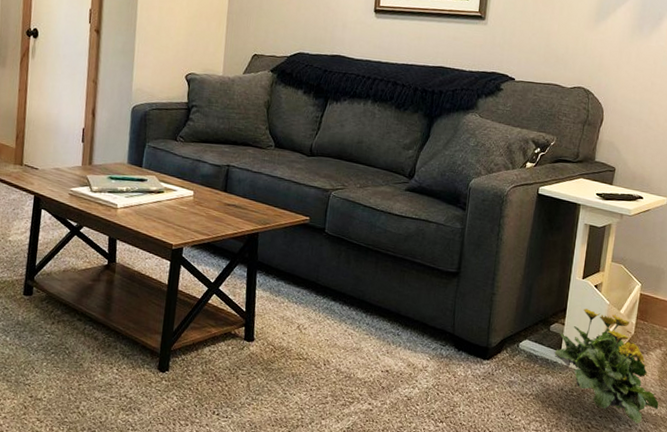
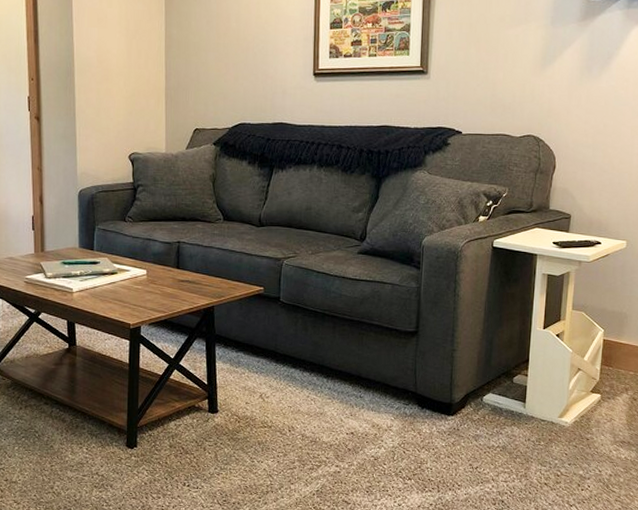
flowering plant: present [554,308,659,424] -> none [519,358,629,469]

